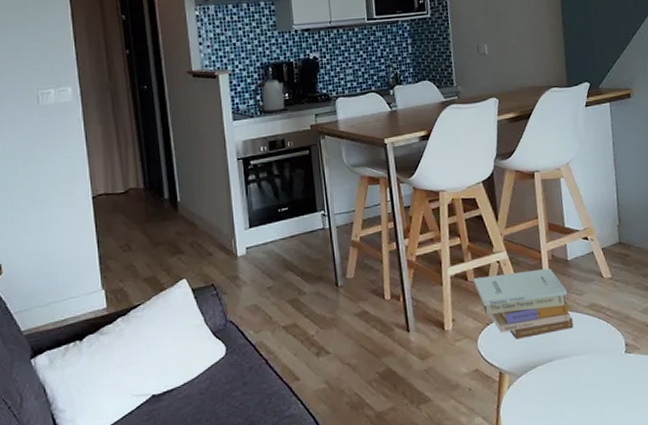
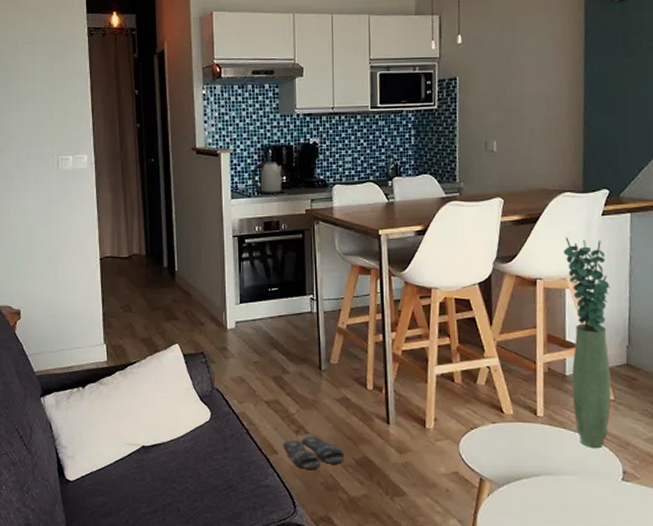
slippers: none [305,355,368,392] -> present [284,435,344,469]
books: present [473,267,574,340] -> none [460,380,566,449]
vase: none [555,129,610,326] -> present [563,237,611,447]

